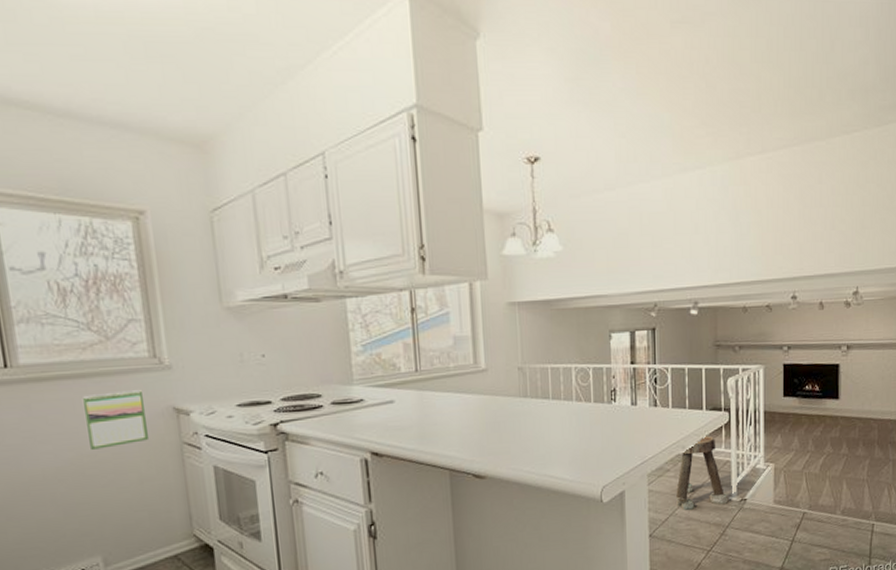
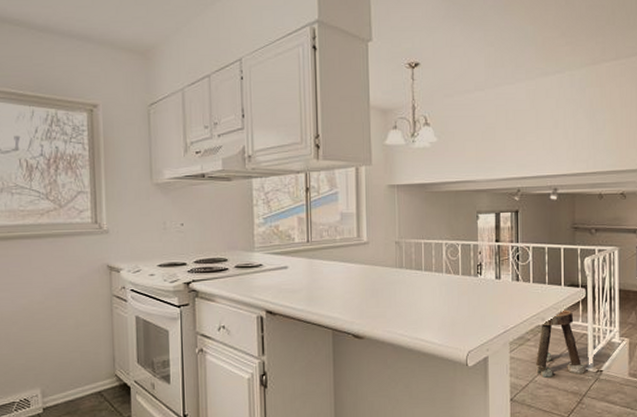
calendar: present [82,390,150,450] -> none [37,250,87,298]

